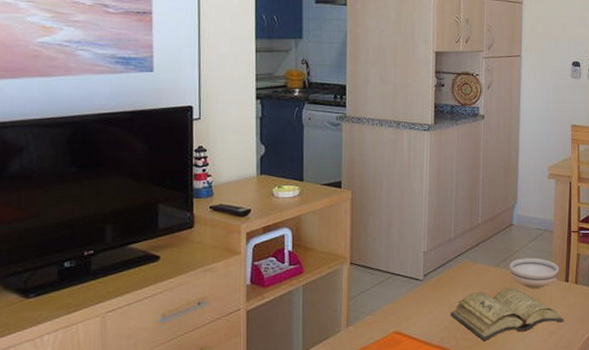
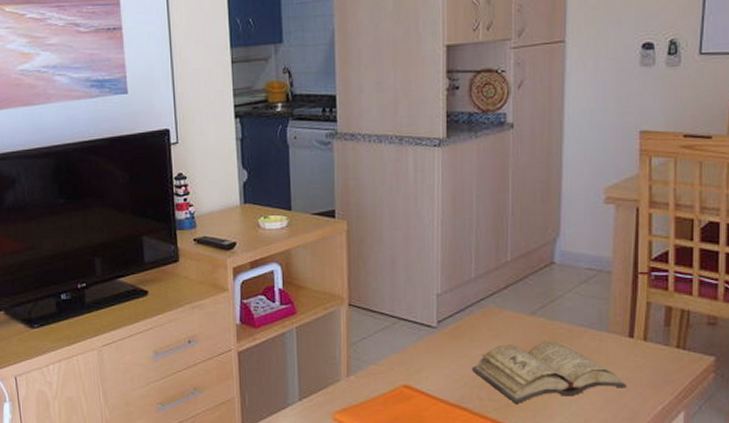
bowl: present [510,257,559,289] -> none [550,305,620,344]

